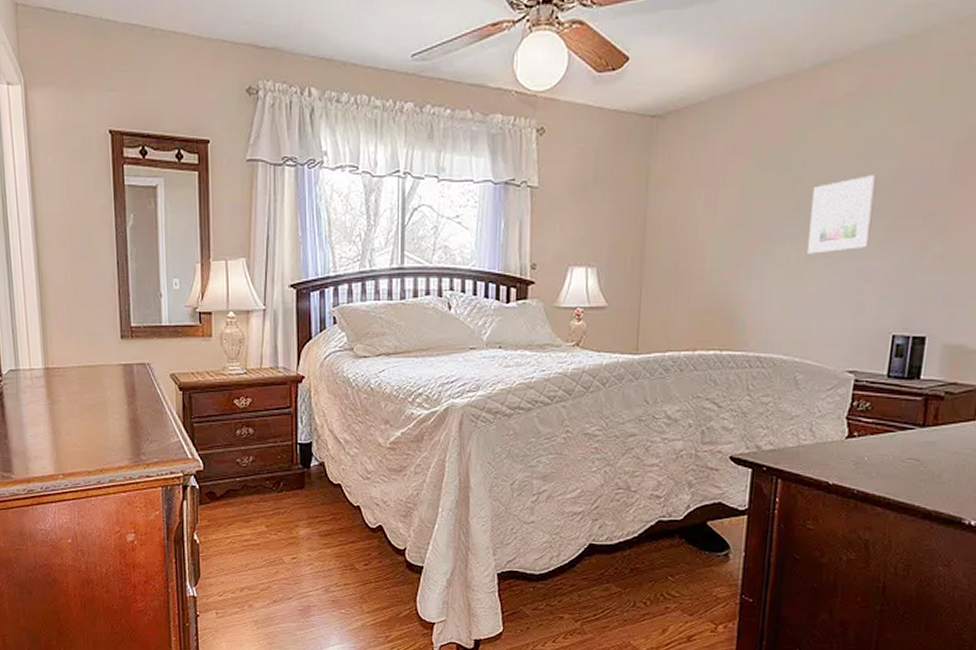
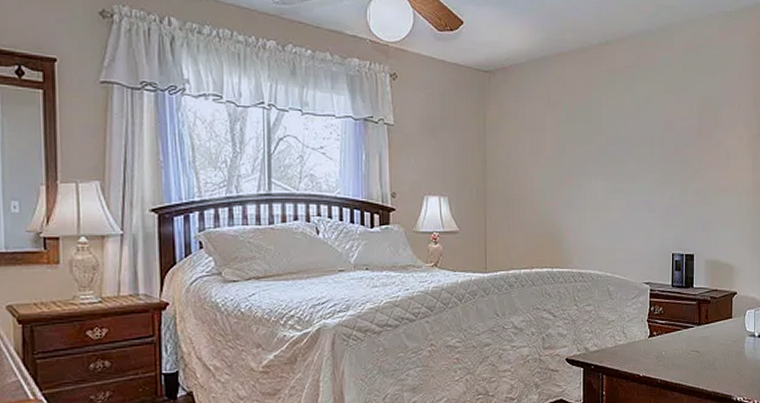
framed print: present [808,175,877,254] -> none [609,129,650,189]

